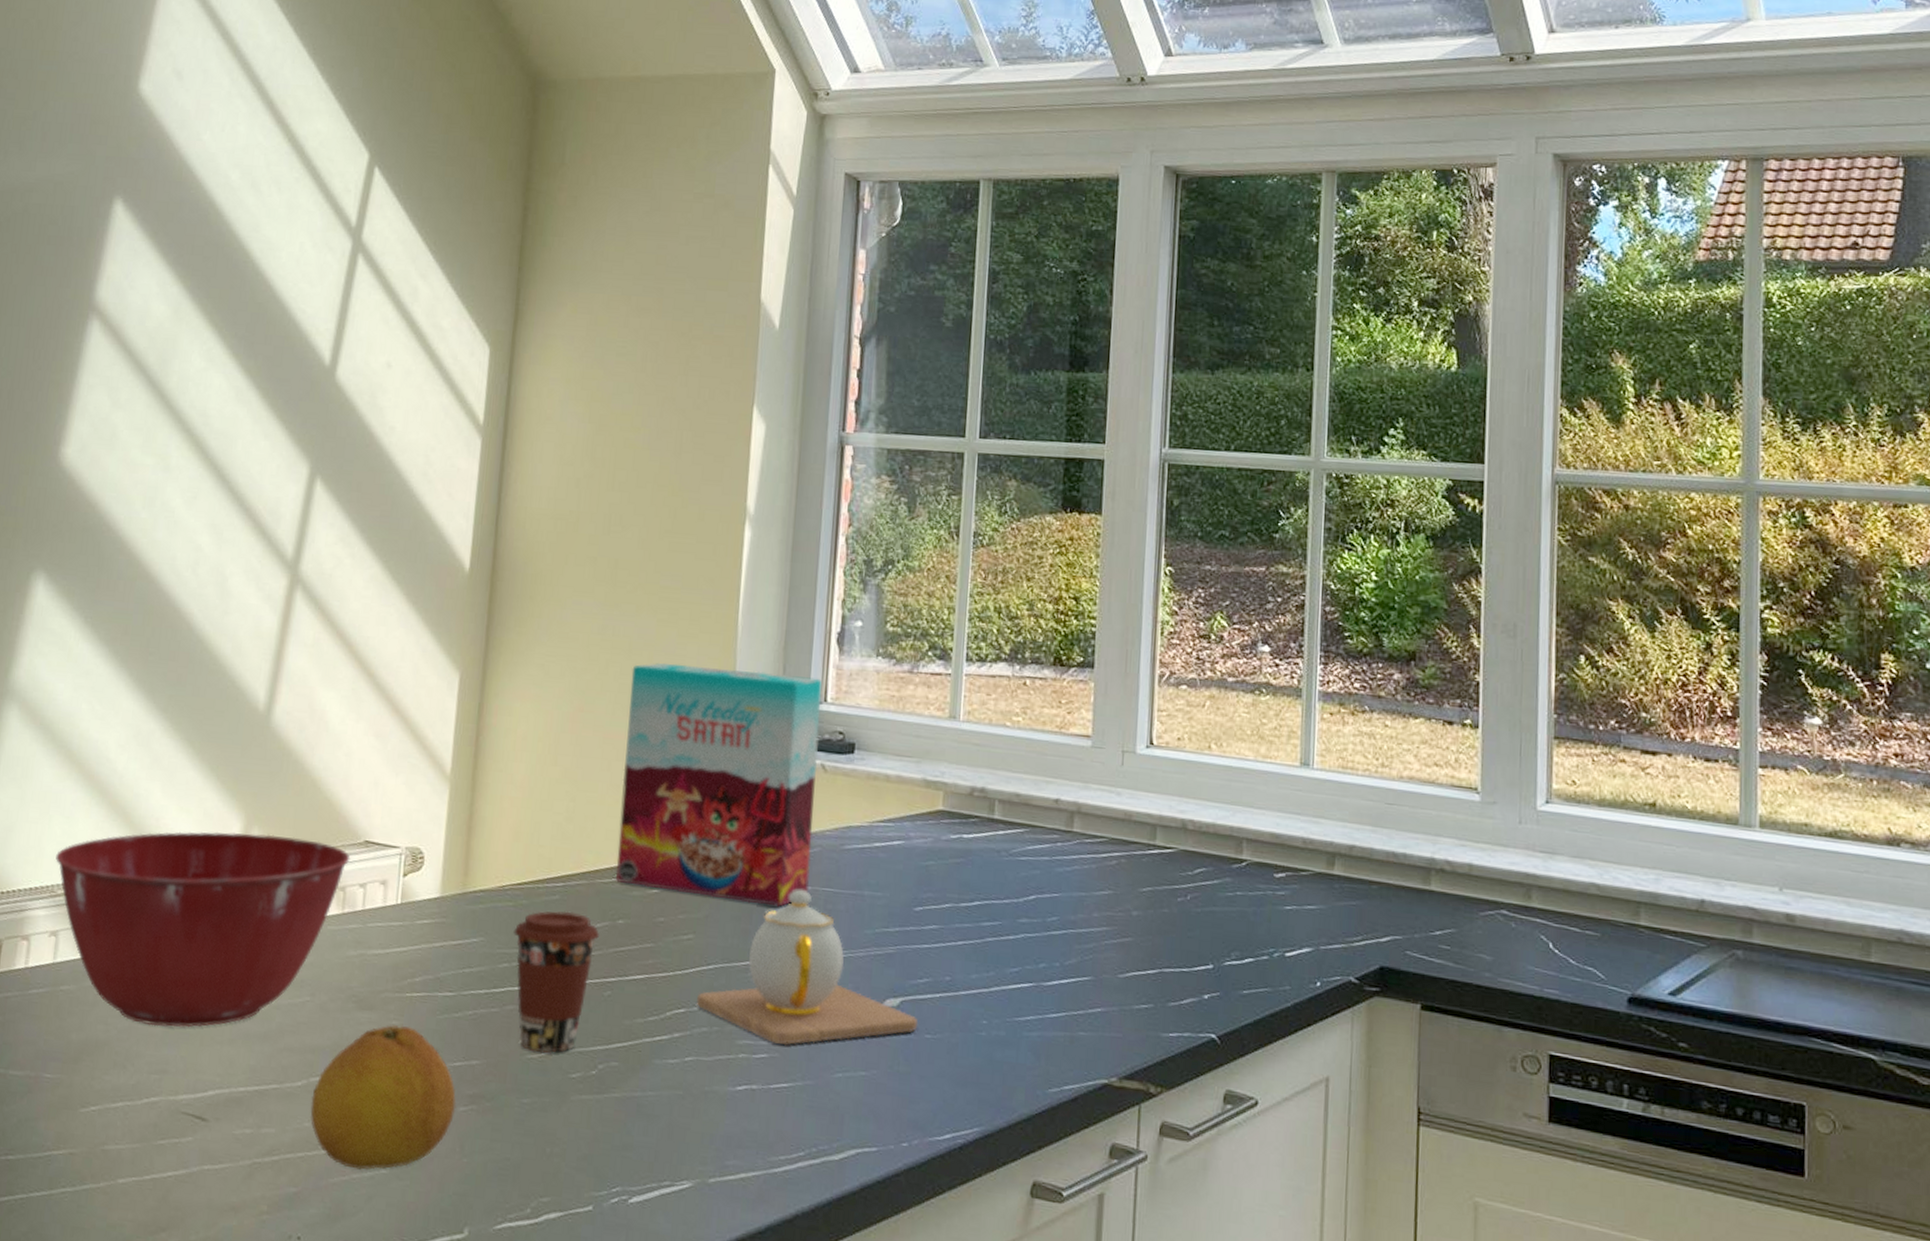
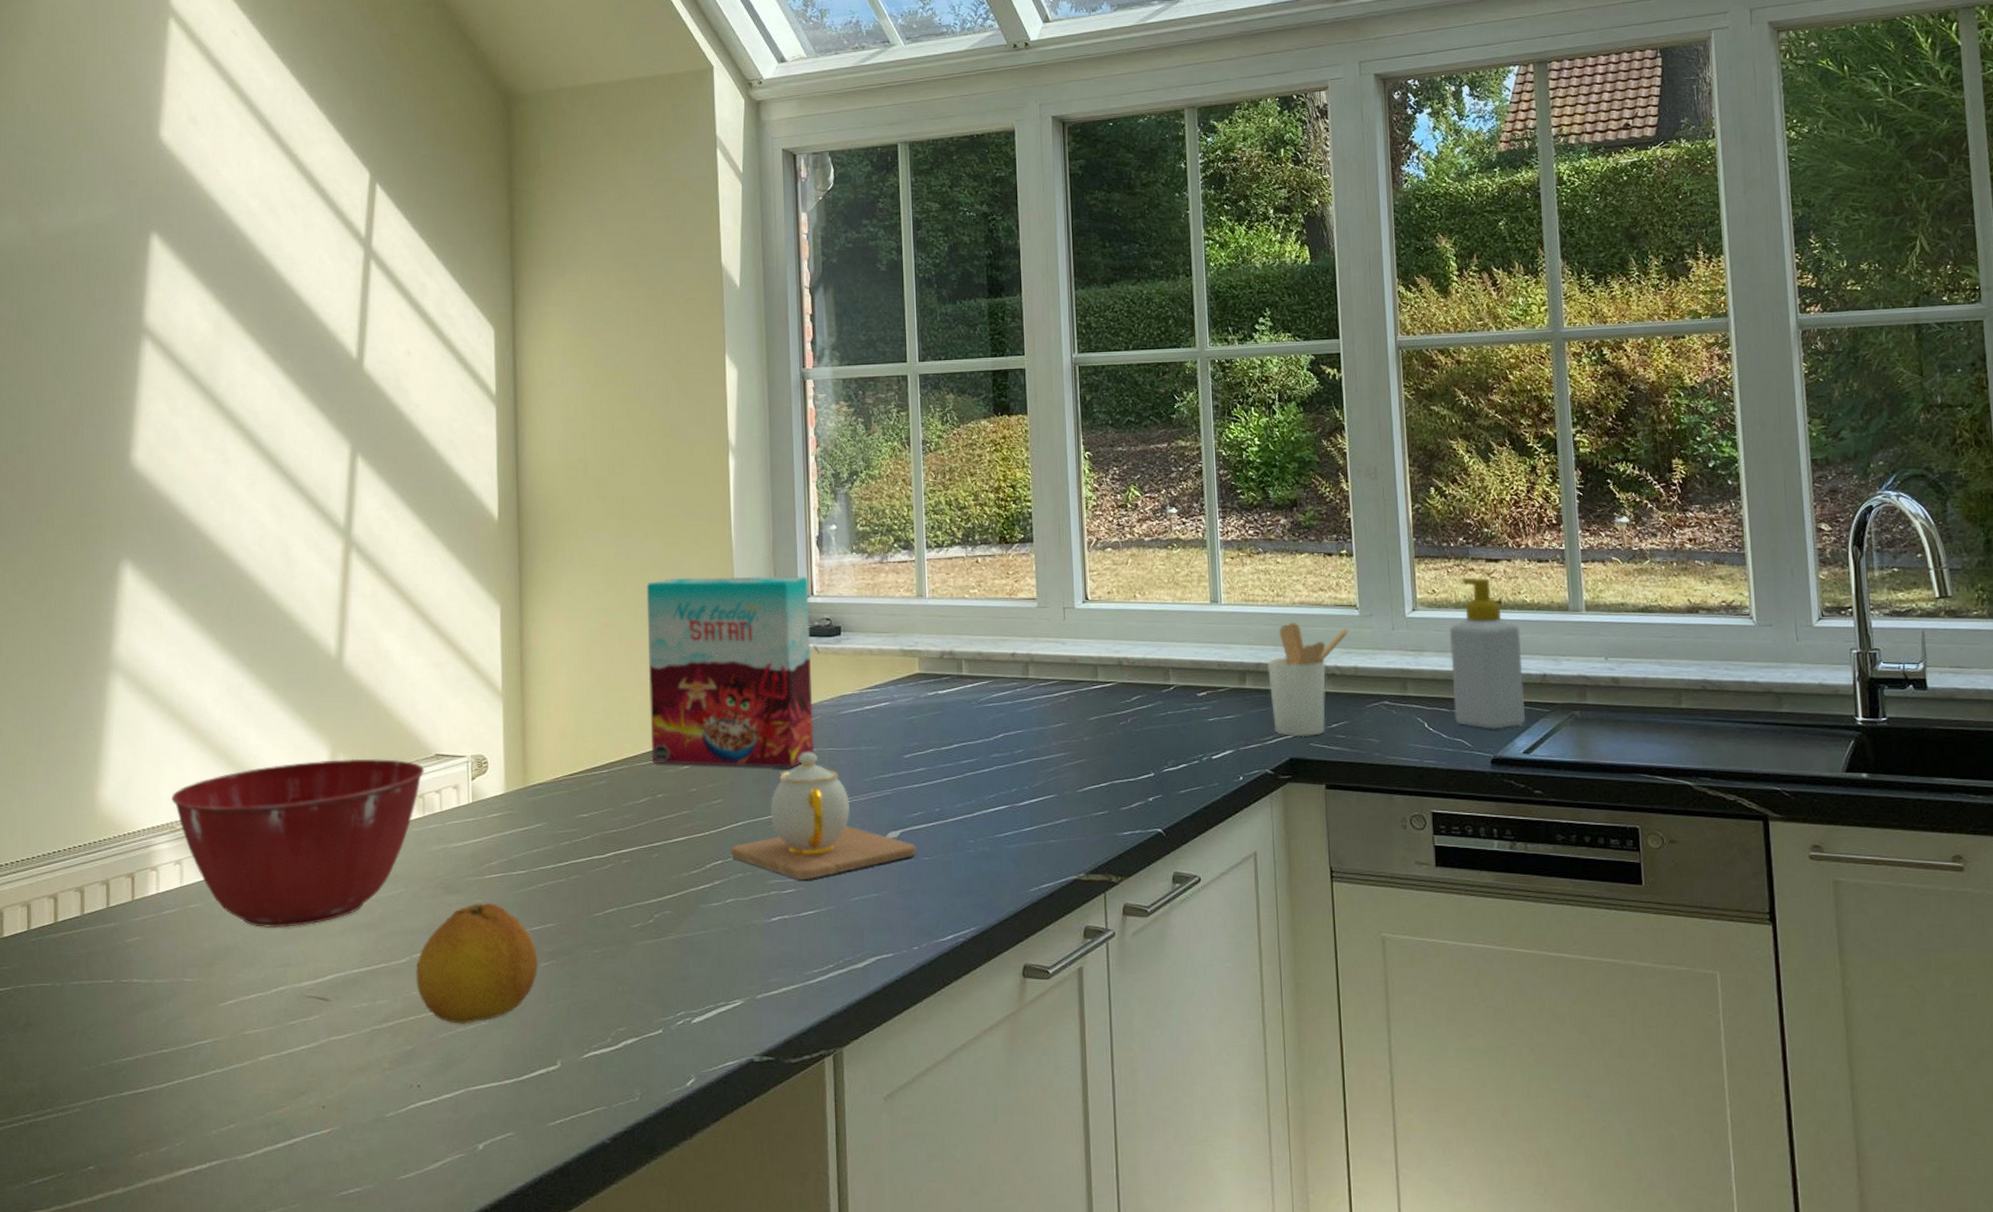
coffee cup: present [513,911,599,1053] -> none [570,792,643,911]
utensil holder: none [1361,801,1465,943] -> present [1266,623,1349,737]
soap bottle: none [1586,771,1677,962] -> present [1449,577,1526,729]

